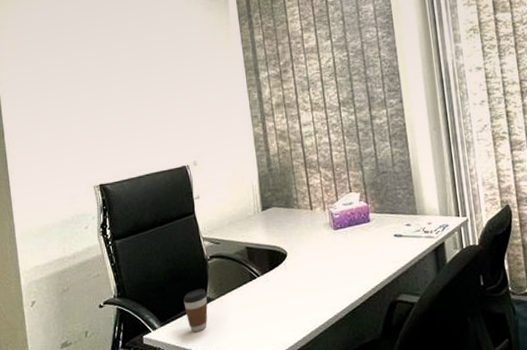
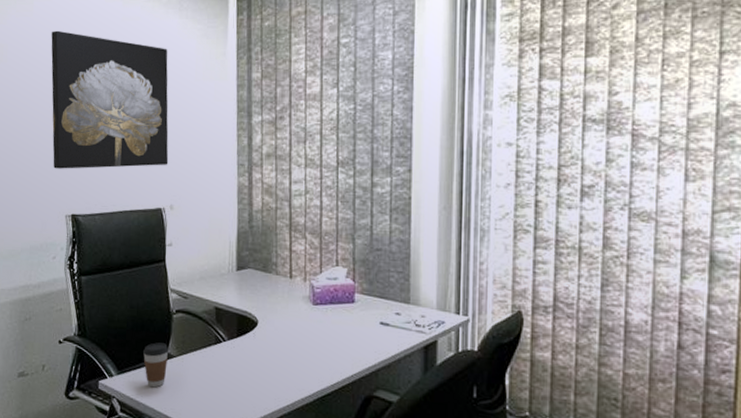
wall art: none [63,18,188,145] -> present [51,30,169,169]

